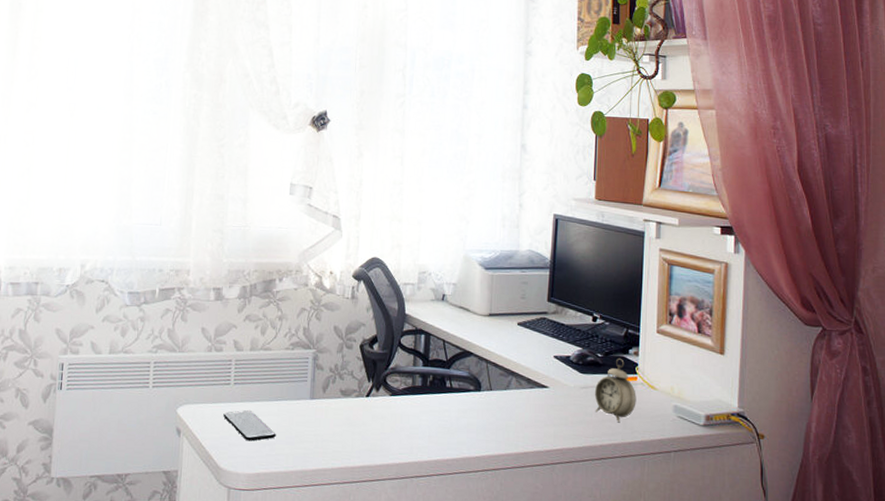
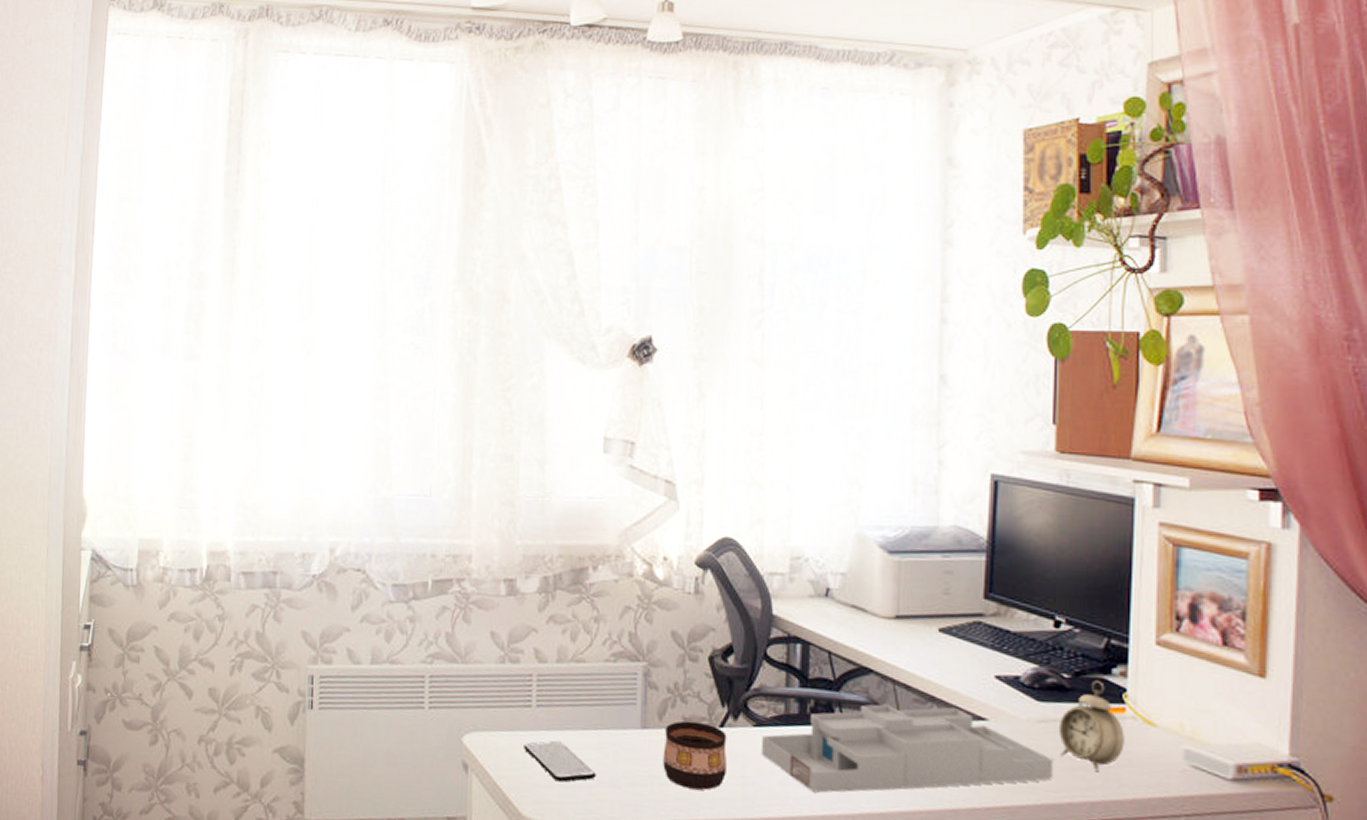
cup: none [325,392,371,444] -> present [663,720,727,790]
desk organizer: none [395,377,591,444] -> present [762,704,1054,793]

